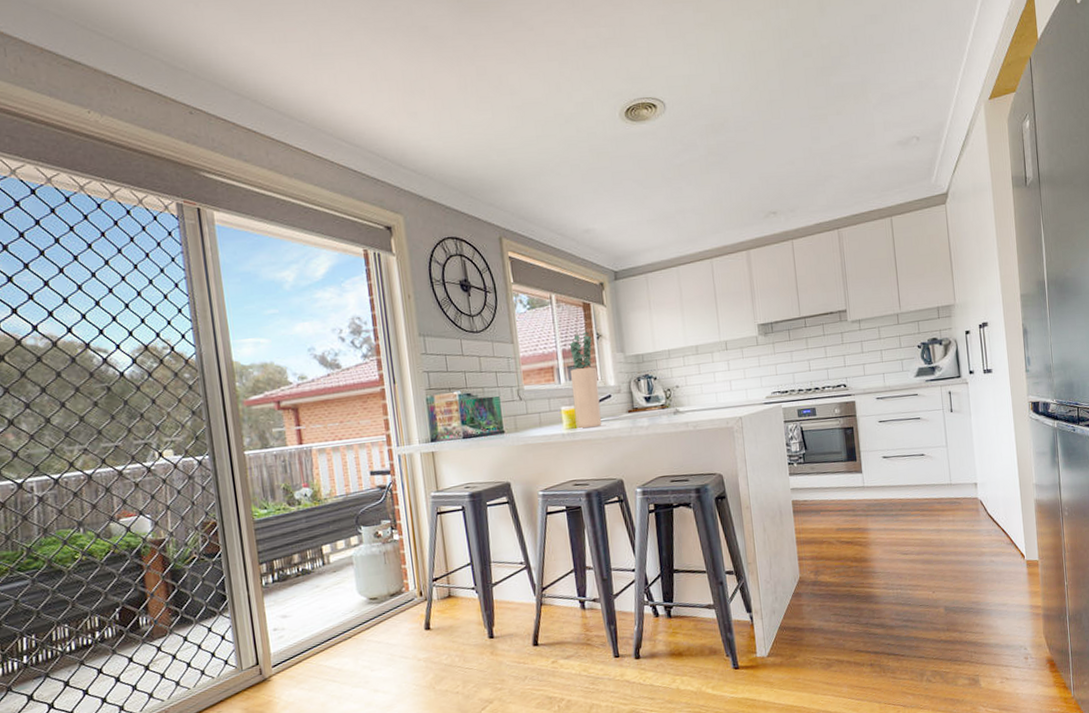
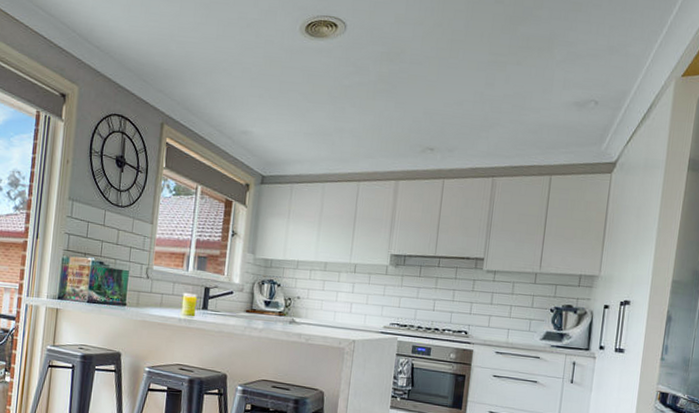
vase: present [569,328,602,429] -> none [194,223,226,320]

